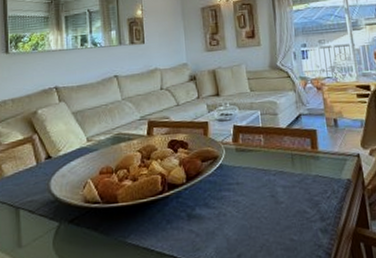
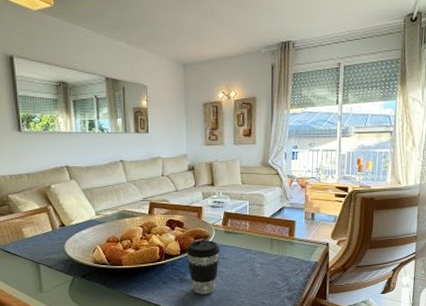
coffee cup: none [193,161,233,235] -> present [186,239,220,295]

